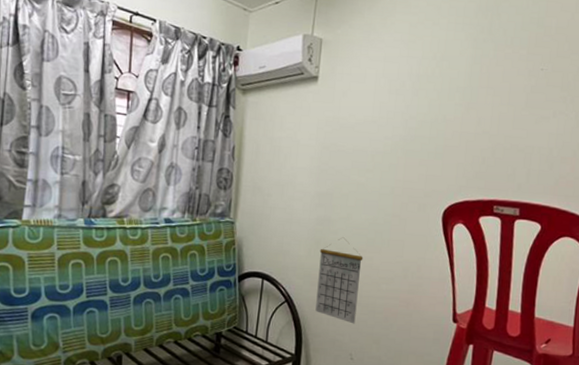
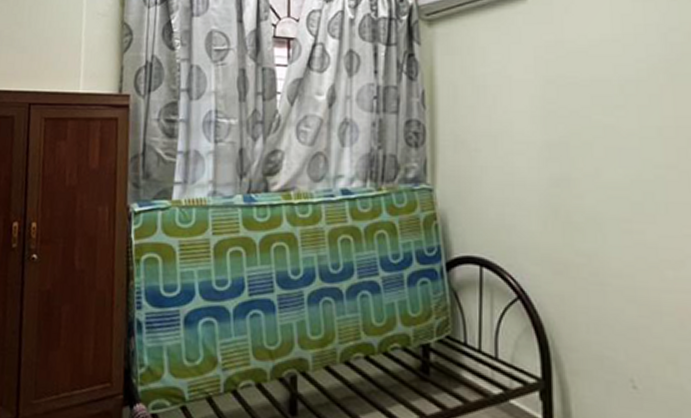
calendar: present [315,237,363,324] -> none [560,202,632,332]

